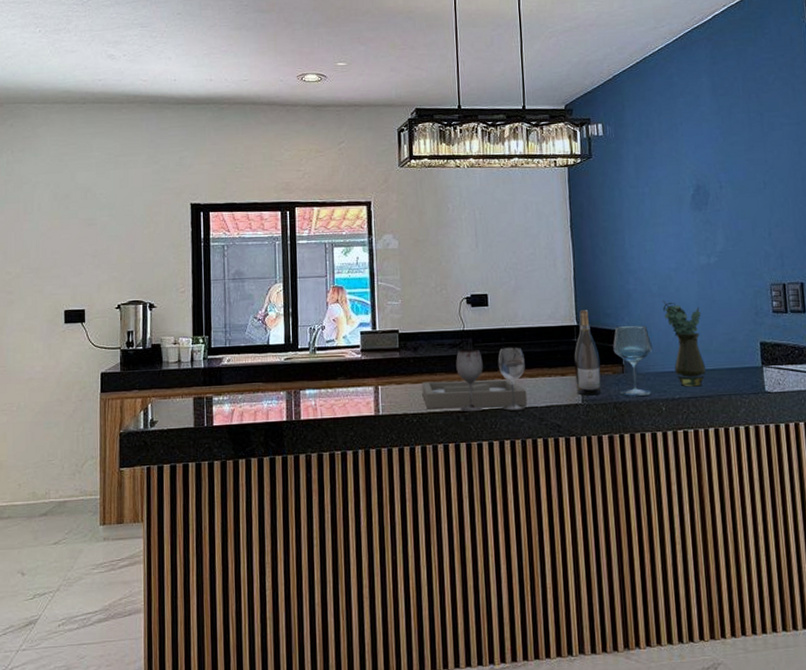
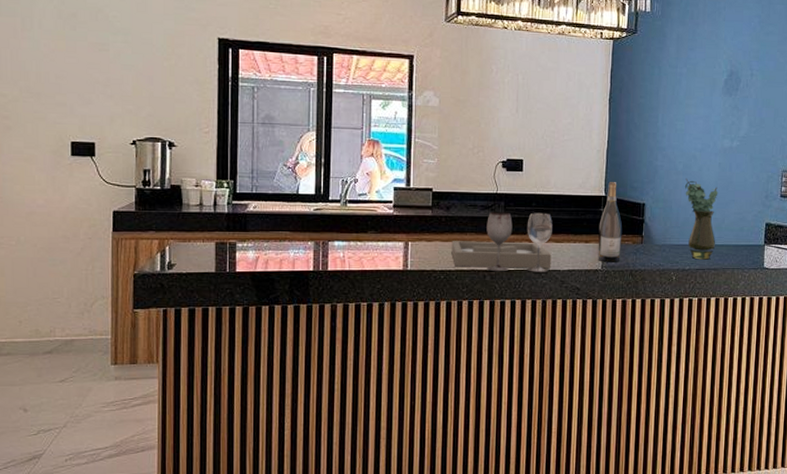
wine glass: present [613,325,653,396] -> none [635,200,672,265]

